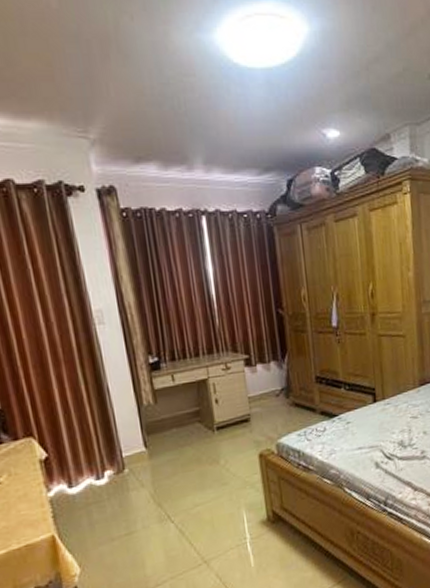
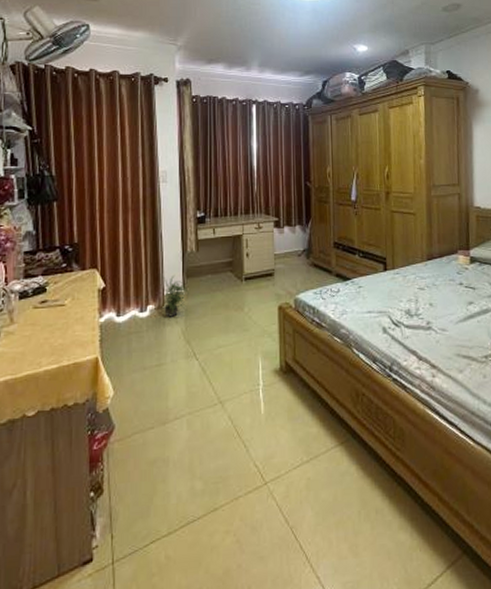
potted plant: none [116,434,154,482] -> present [161,275,189,317]

